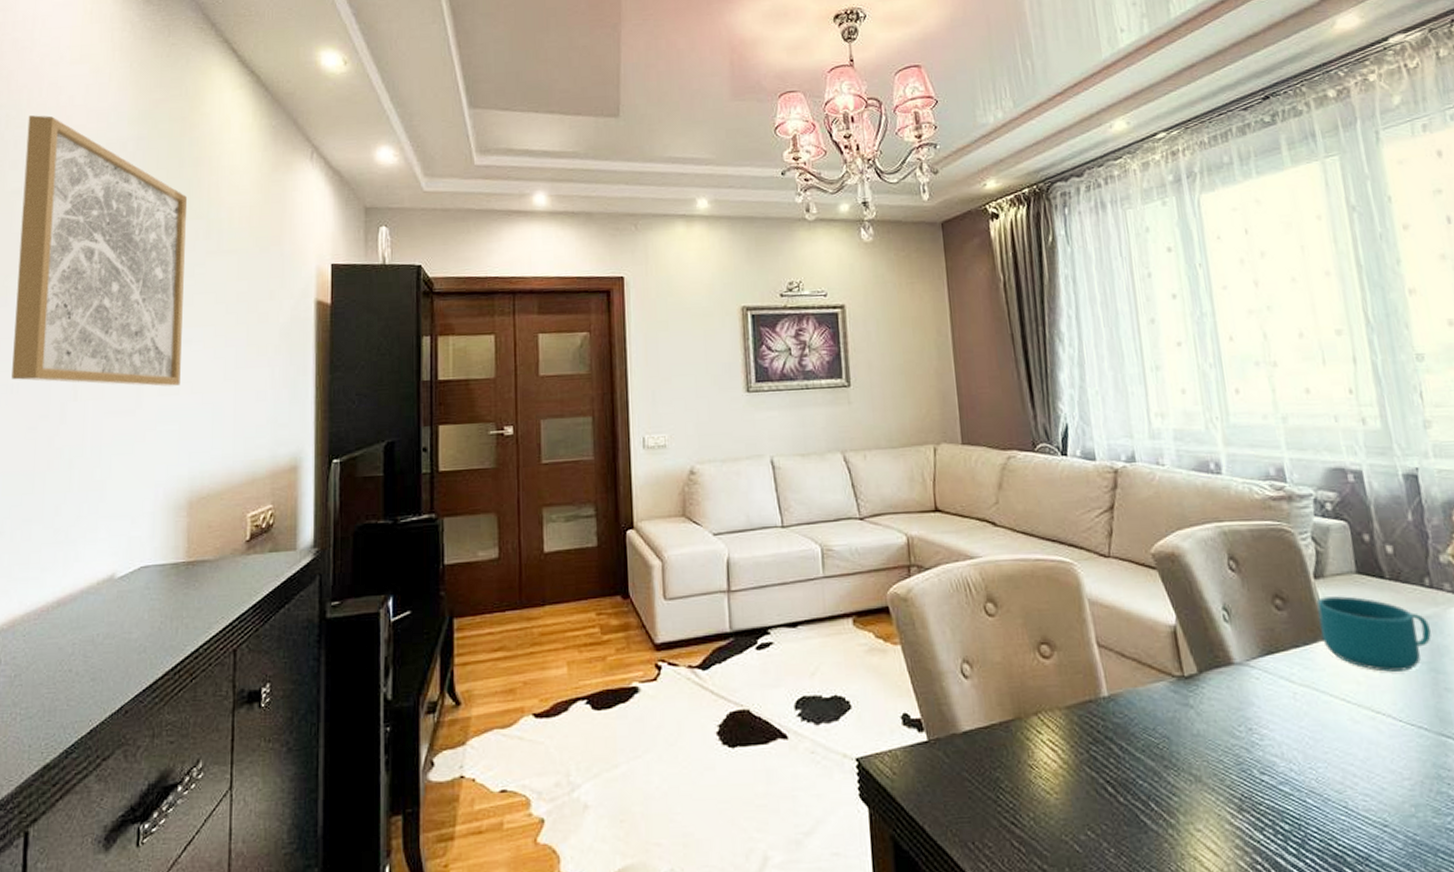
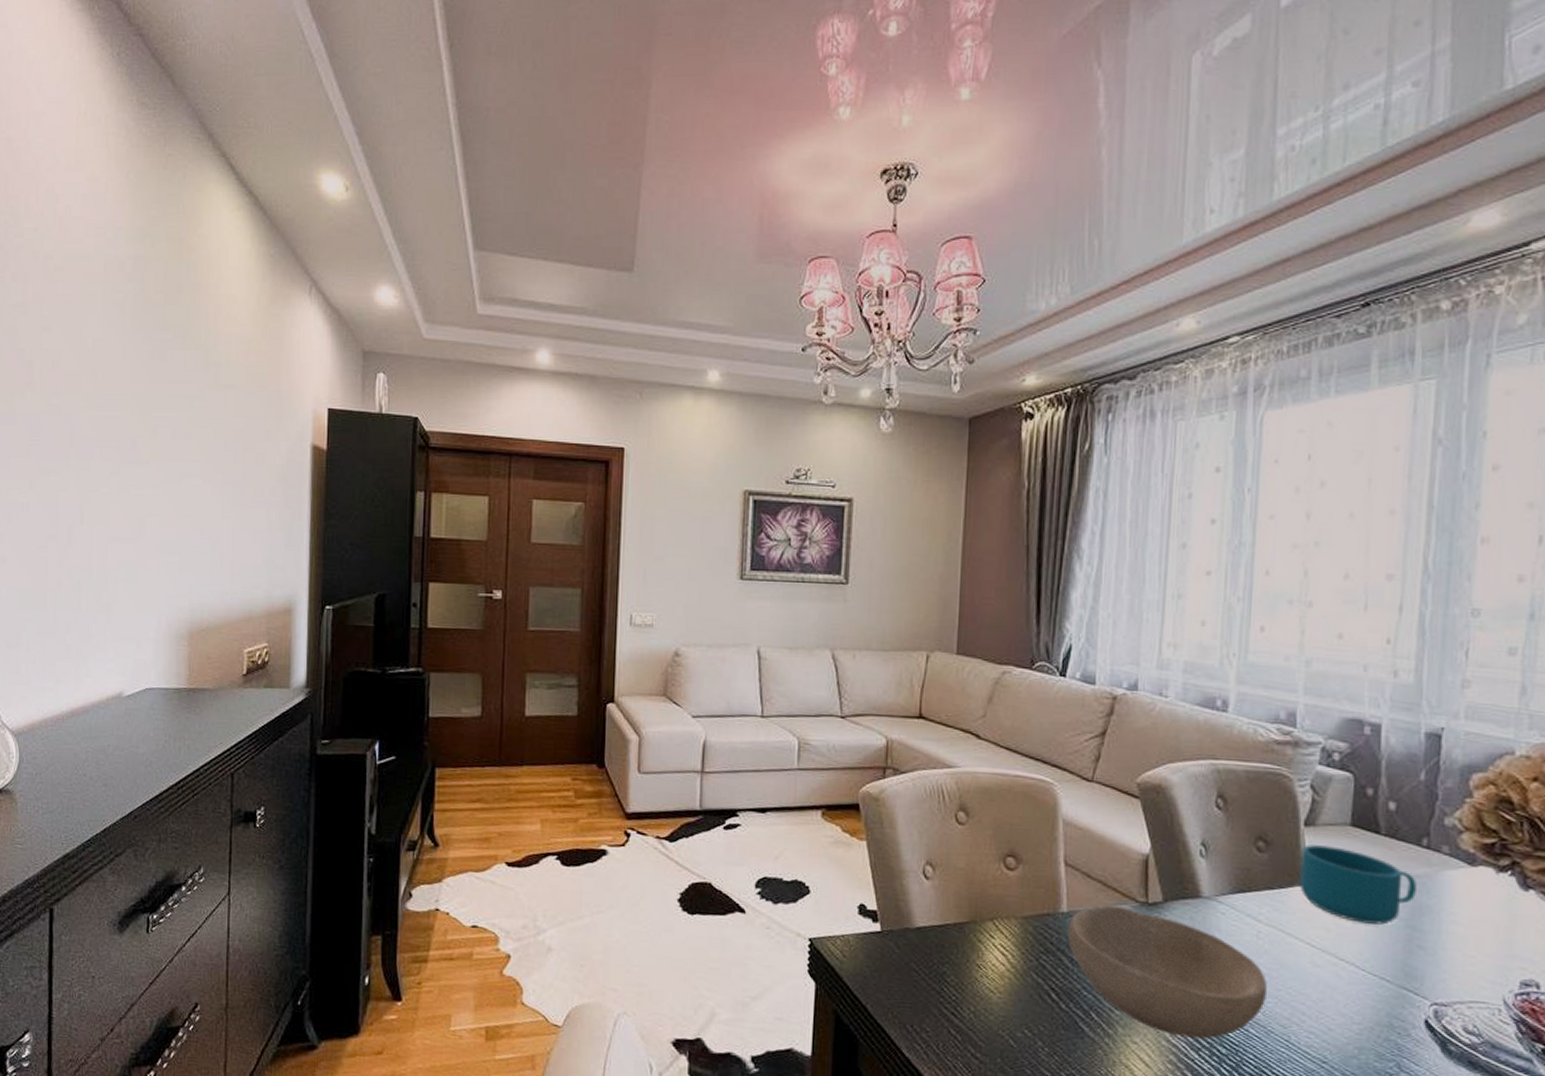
wall art: present [11,115,188,387] -> none [21,224,186,519]
bowl: none [1112,683,1316,817] -> present [1068,905,1267,1039]

